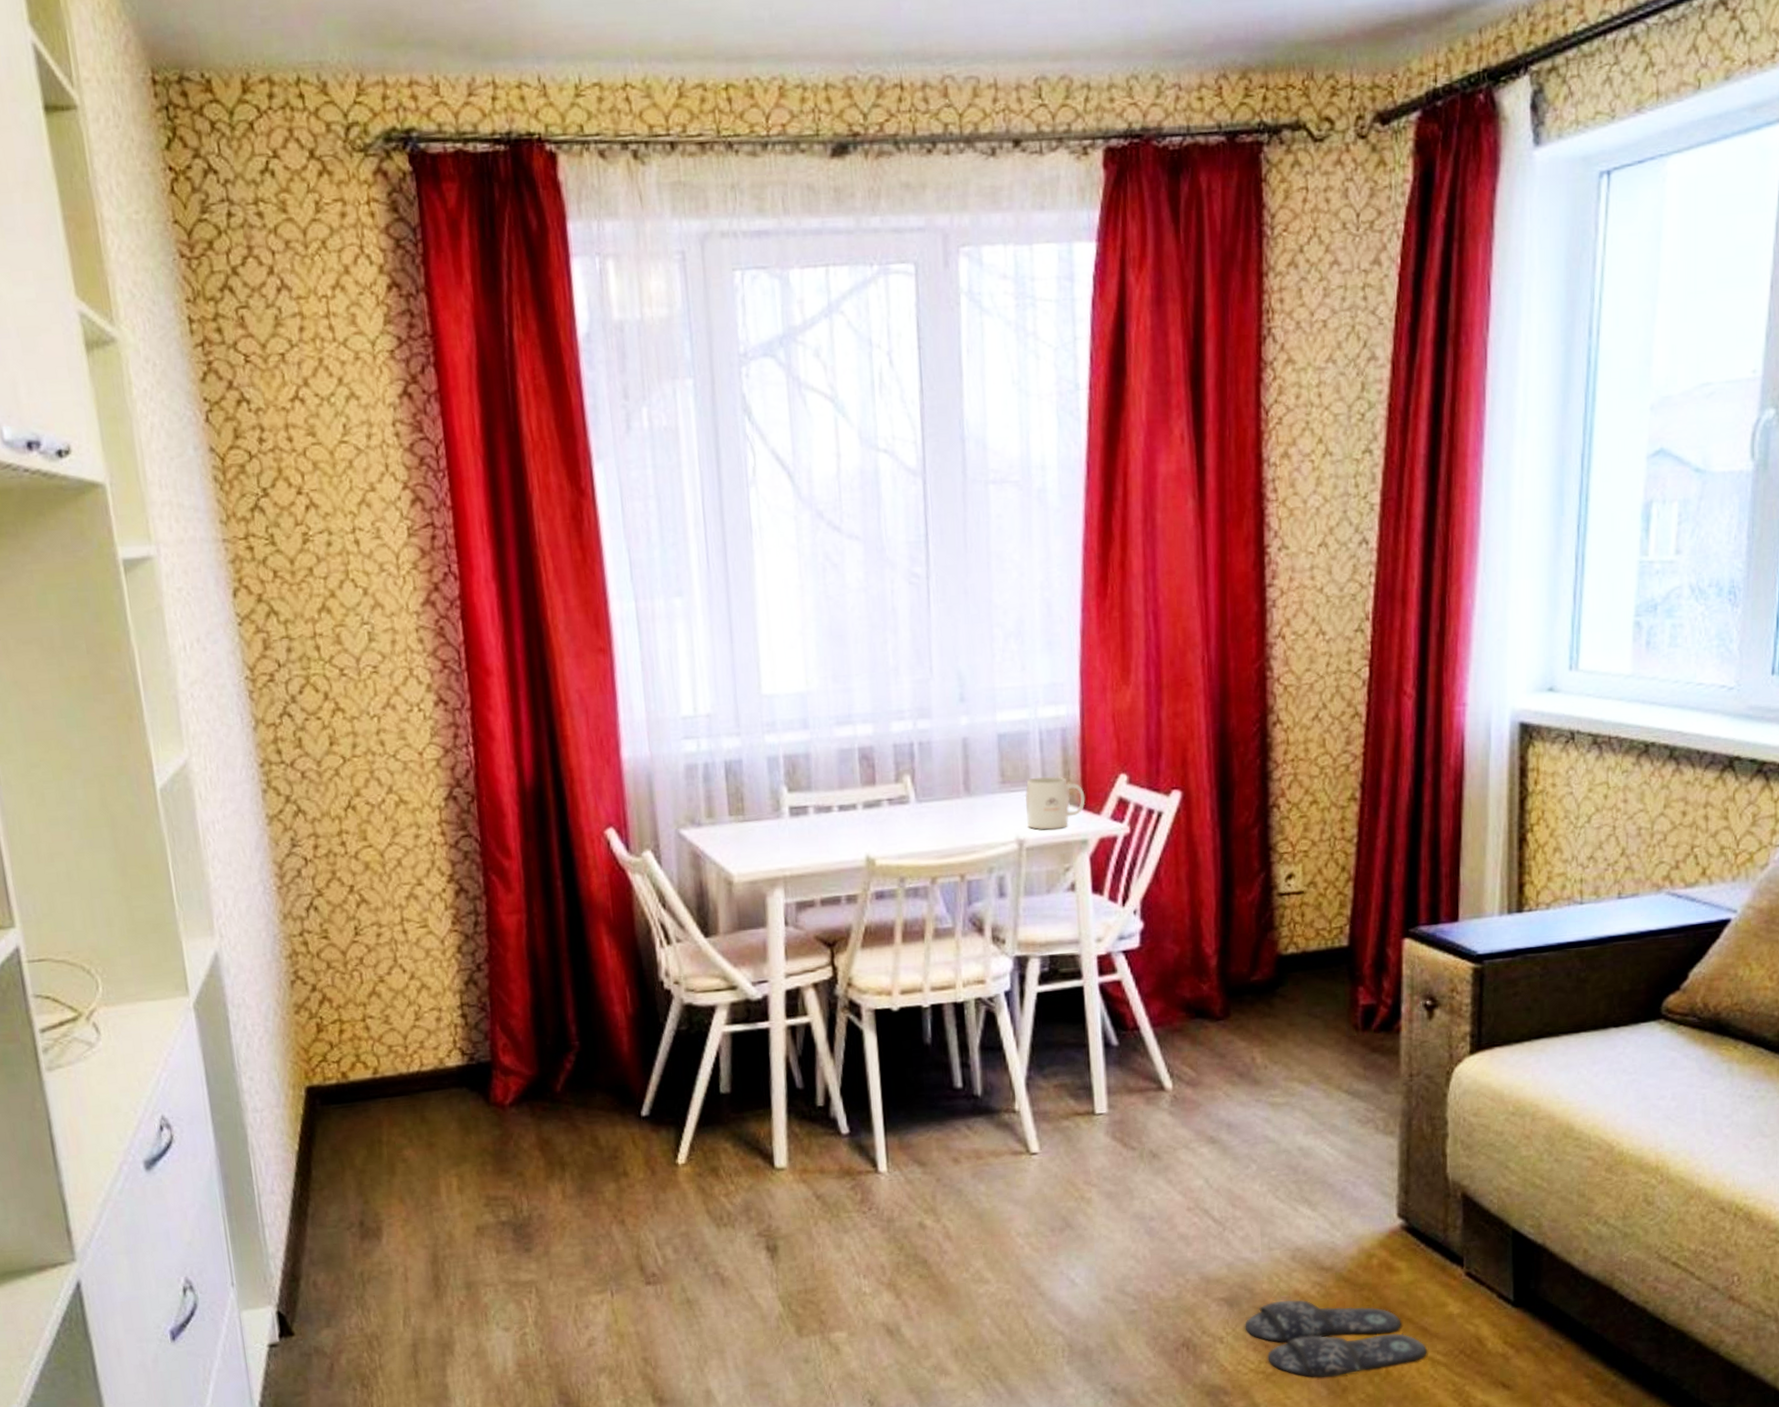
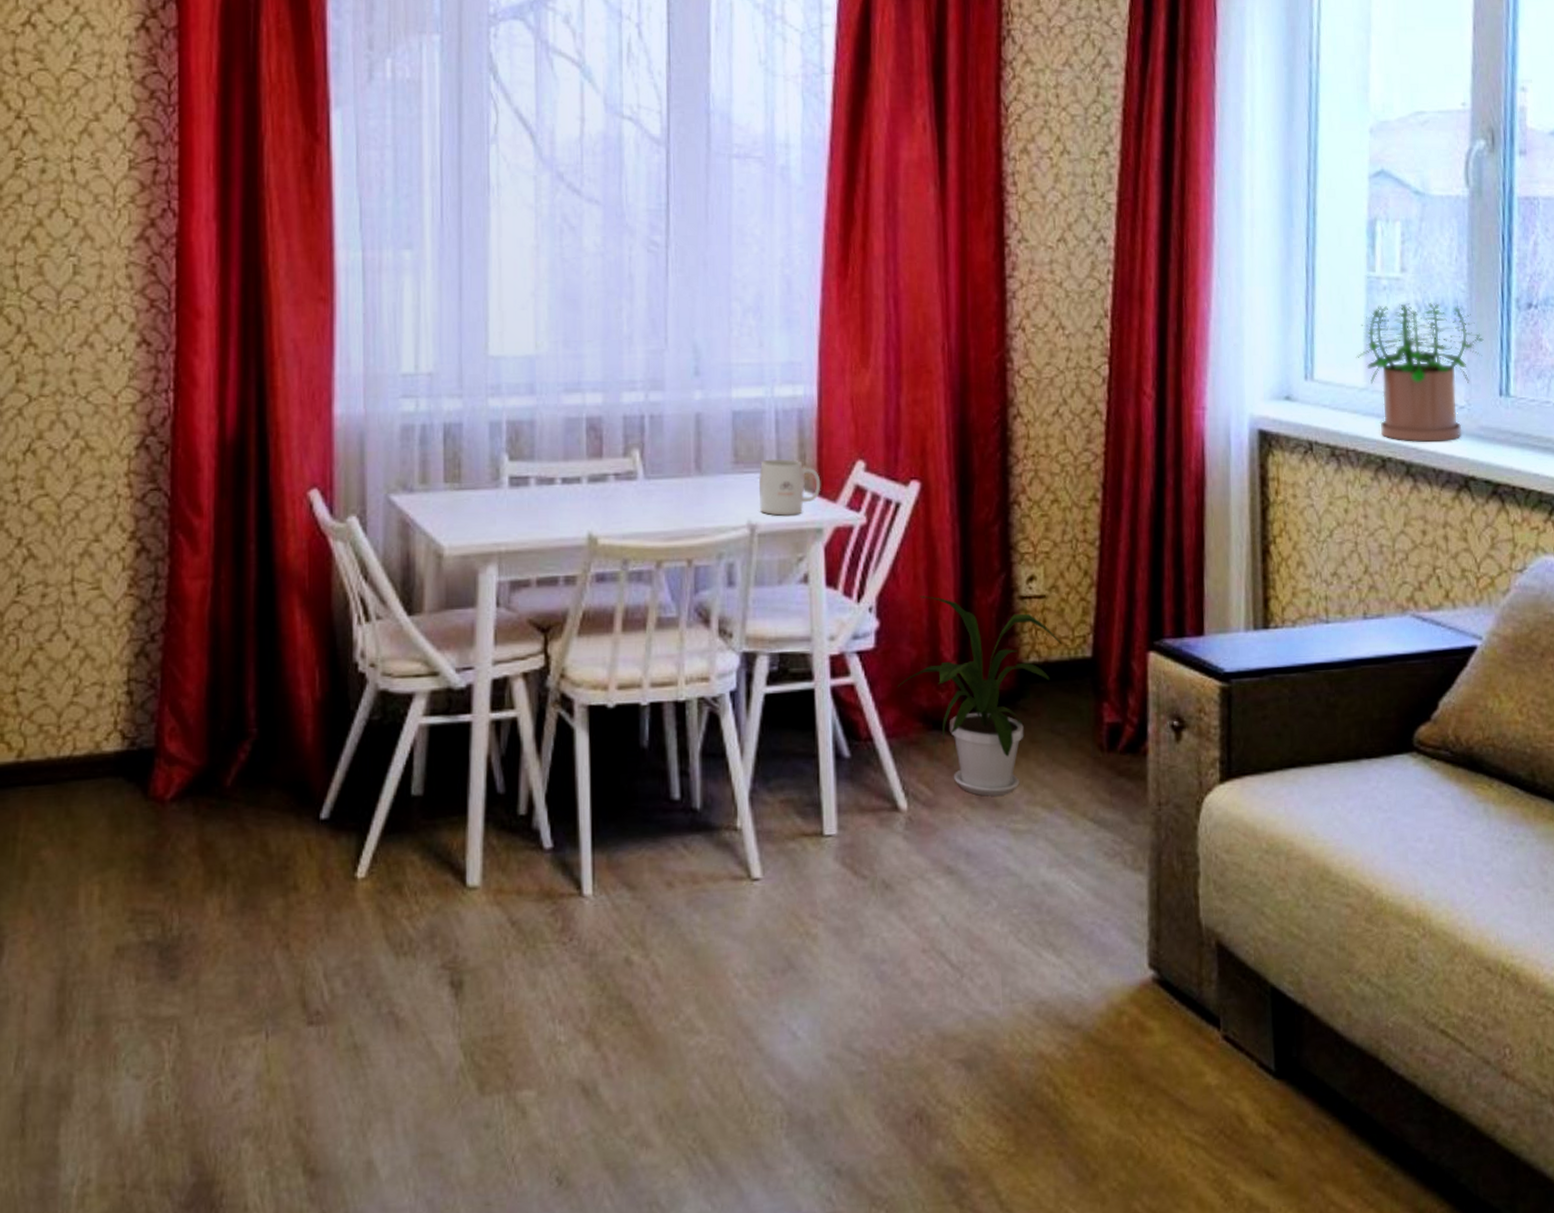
house plant: none [1162,897,1319,1075] -> present [897,596,1062,796]
slippers: present [1245,1299,1427,1378] -> none [984,1063,1184,1160]
potted plant: none [1623,584,1759,726] -> present [1356,303,1484,442]

